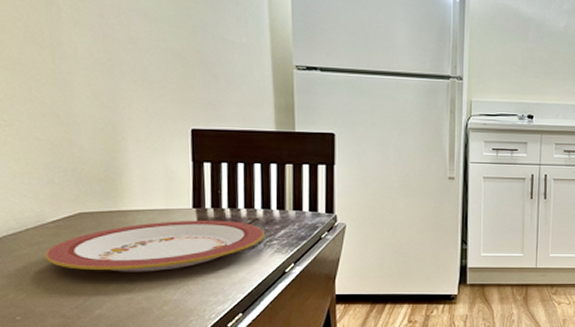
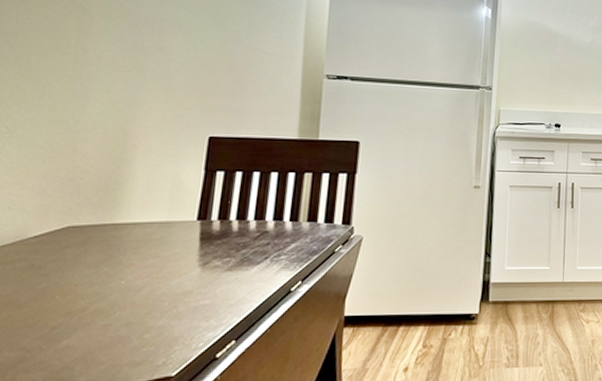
plate: present [45,220,264,272] -> none [16,233,273,294]

